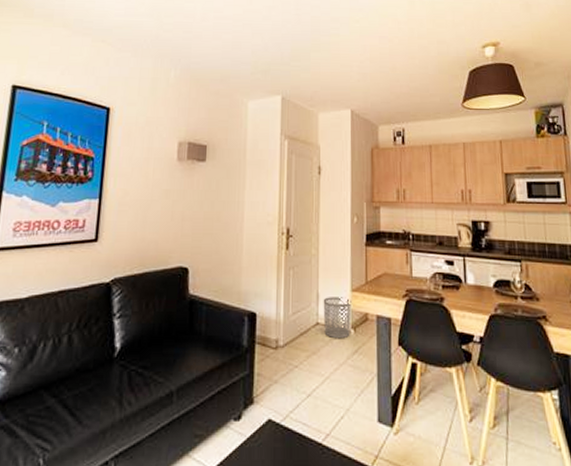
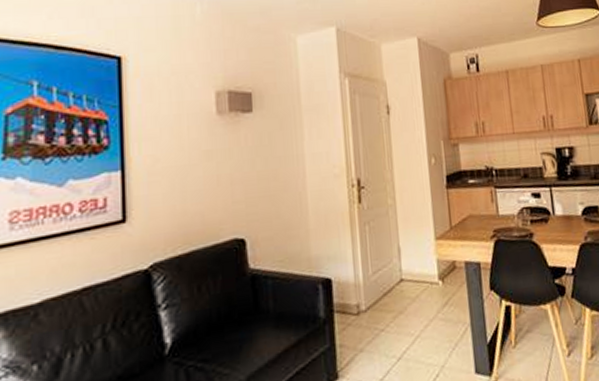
waste bin: present [323,297,352,339] -> none [405,247,438,294]

